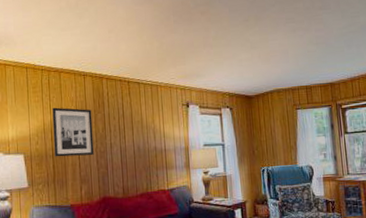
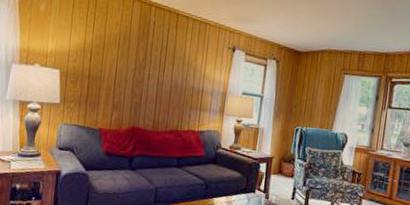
wall art: present [52,107,94,157] -> none [90,27,135,84]

